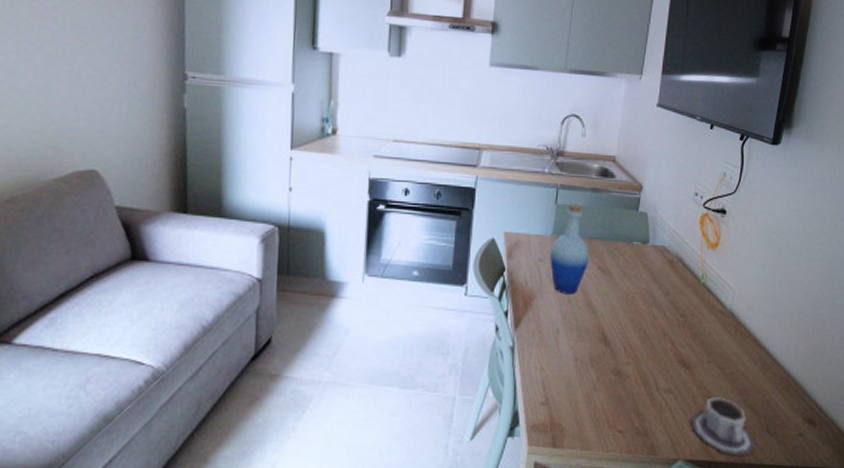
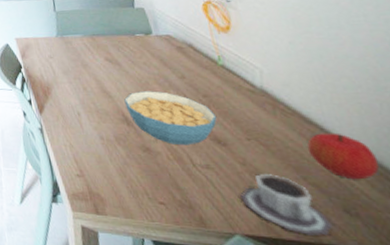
bottle: present [550,203,590,294] -> none [57,8,96,83]
cereal bowl: none [607,307,688,368] -> present [124,91,217,146]
fruit: none [753,356,799,401] -> present [307,133,379,180]

